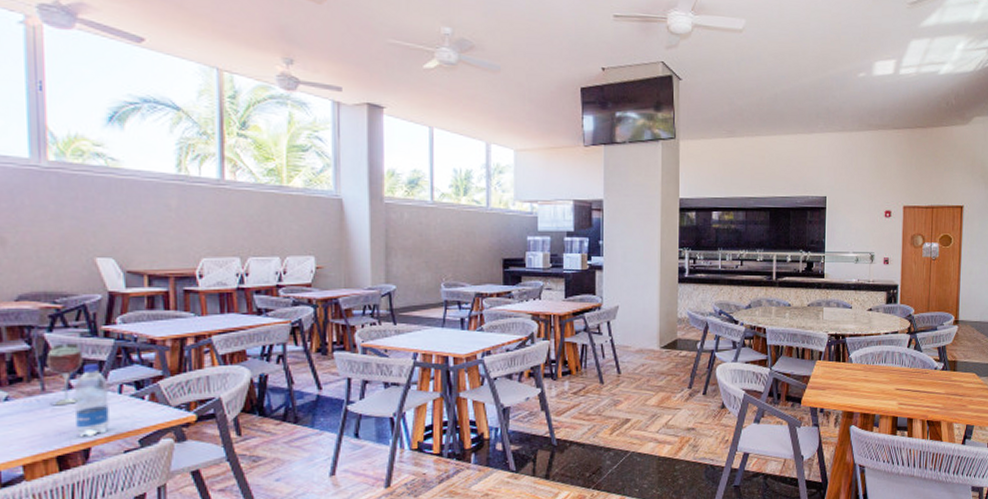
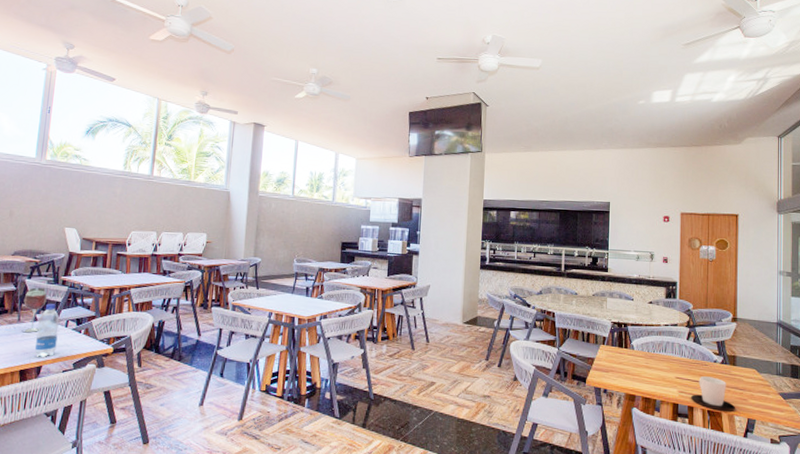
cup: none [911,385,954,419] -> present [691,376,735,411]

